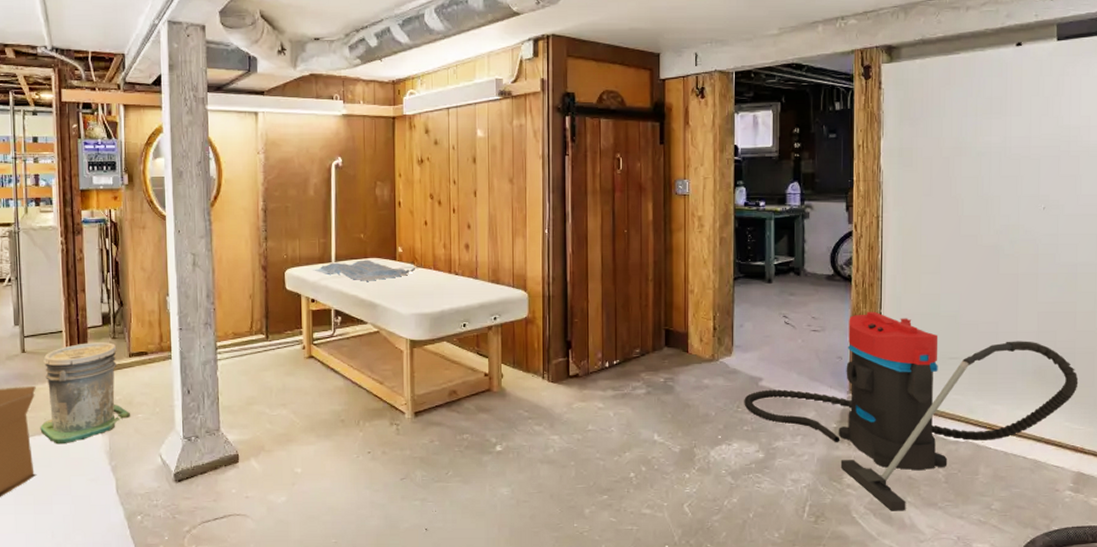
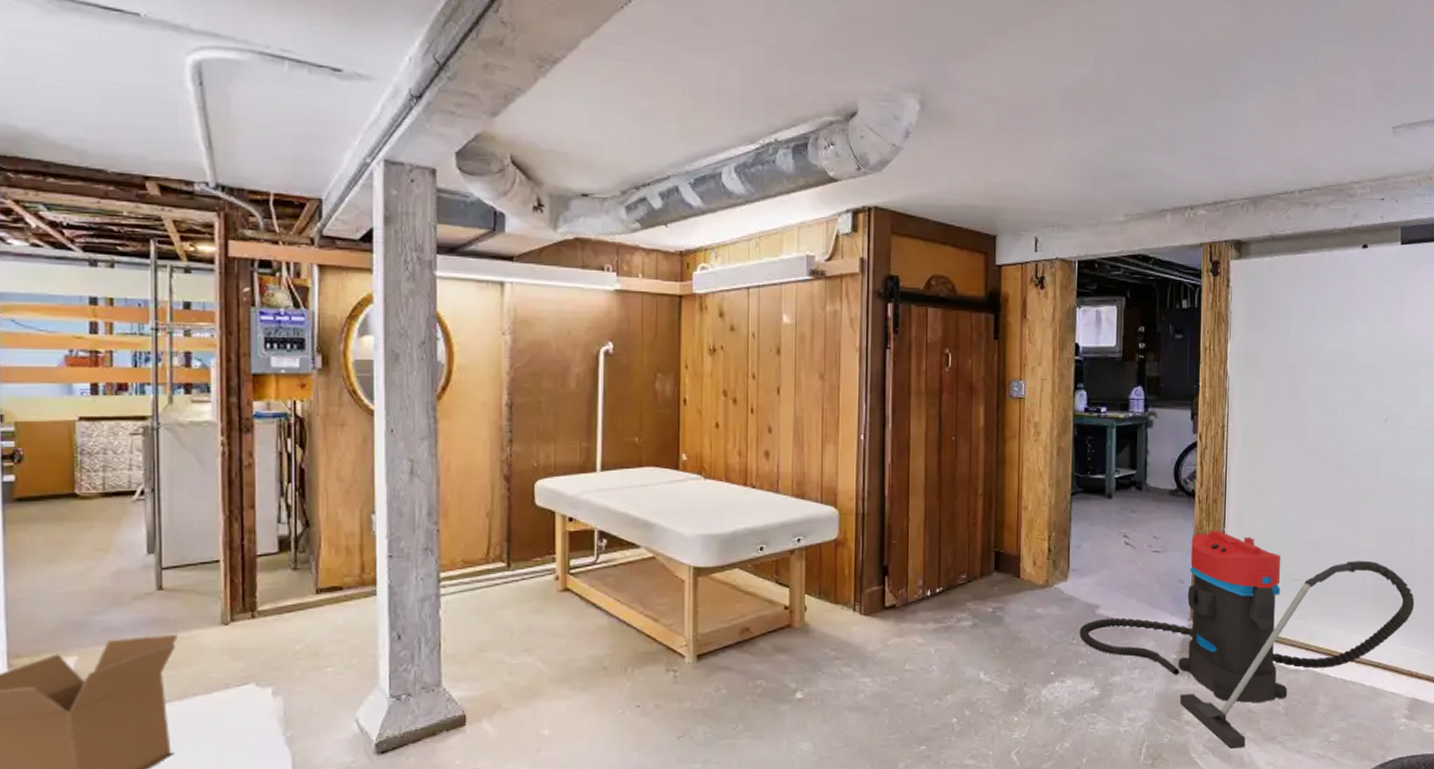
bucket: present [40,342,130,445] -> none [182,575,315,712]
towel: present [313,259,419,281] -> none [571,469,707,495]

